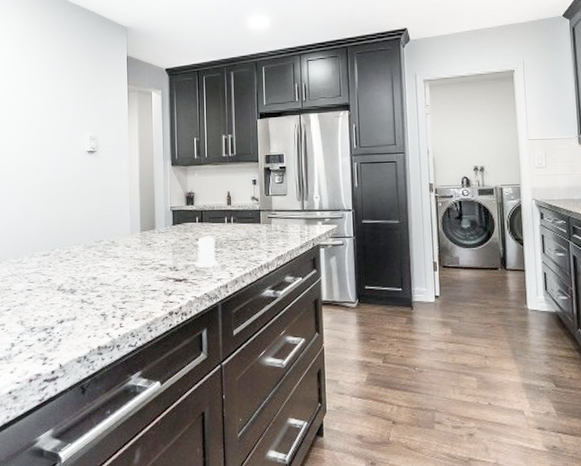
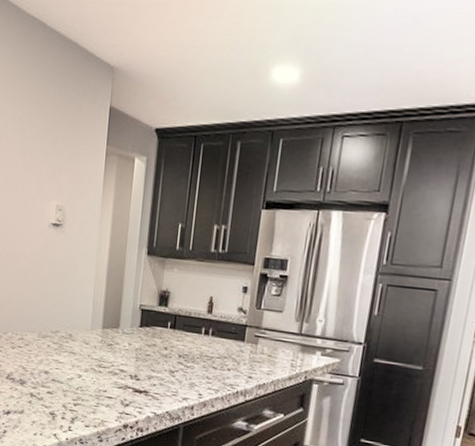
salt shaker: present [195,236,218,268] -> none [160,345,187,384]

